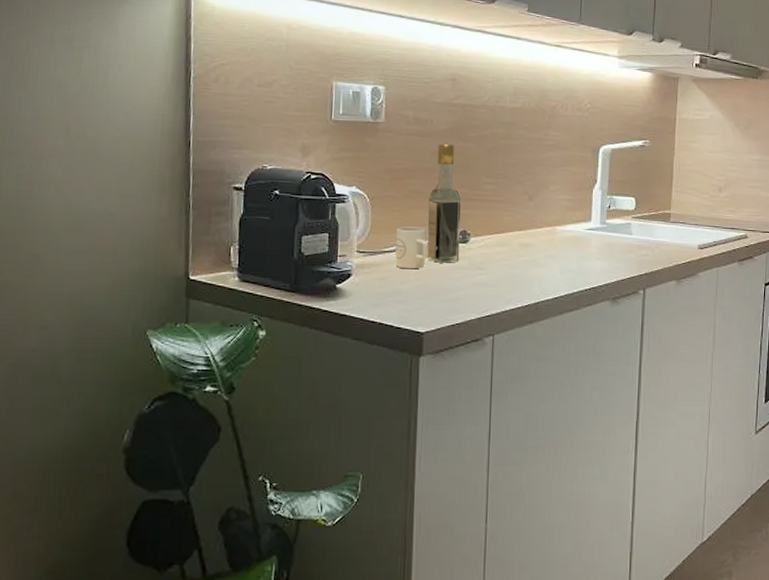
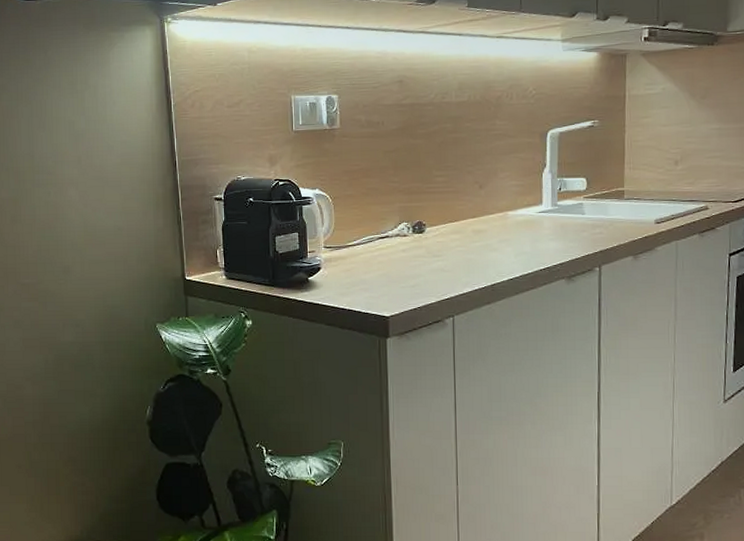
mug: present [394,226,429,269] -> none [357,221,388,260]
bottle: present [427,144,461,263] -> none [385,143,417,253]

